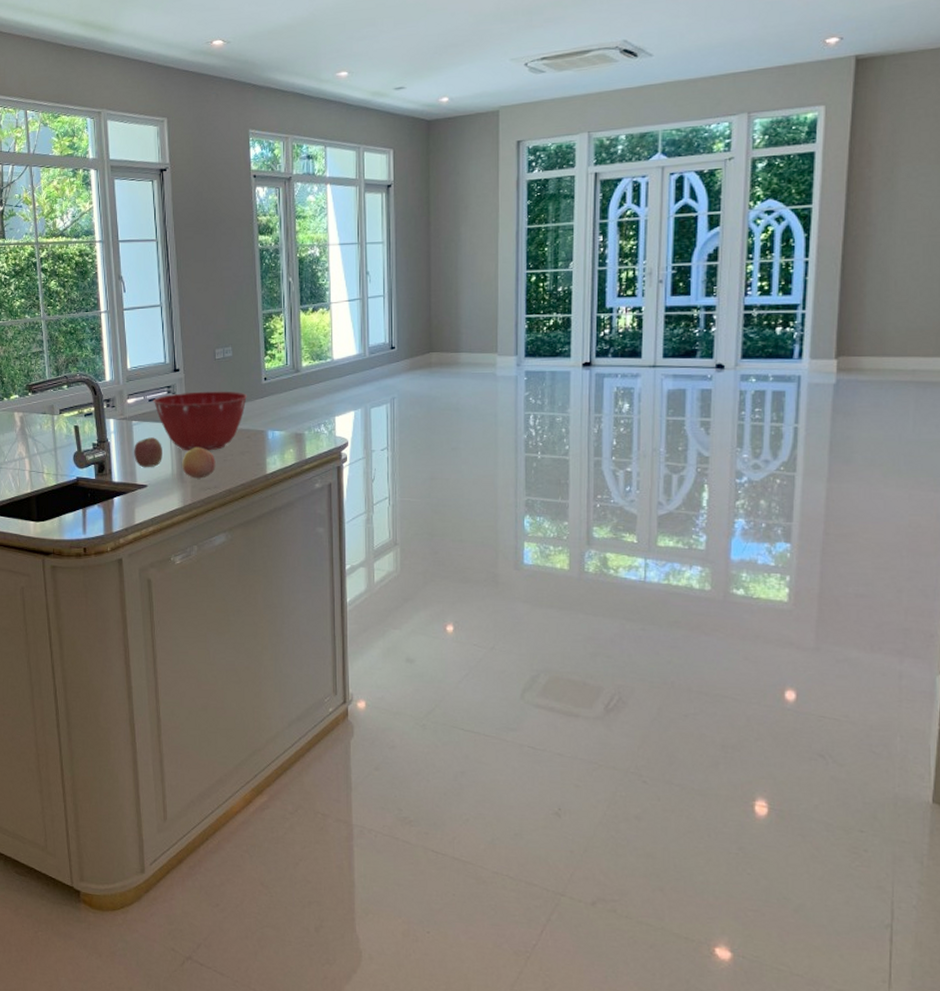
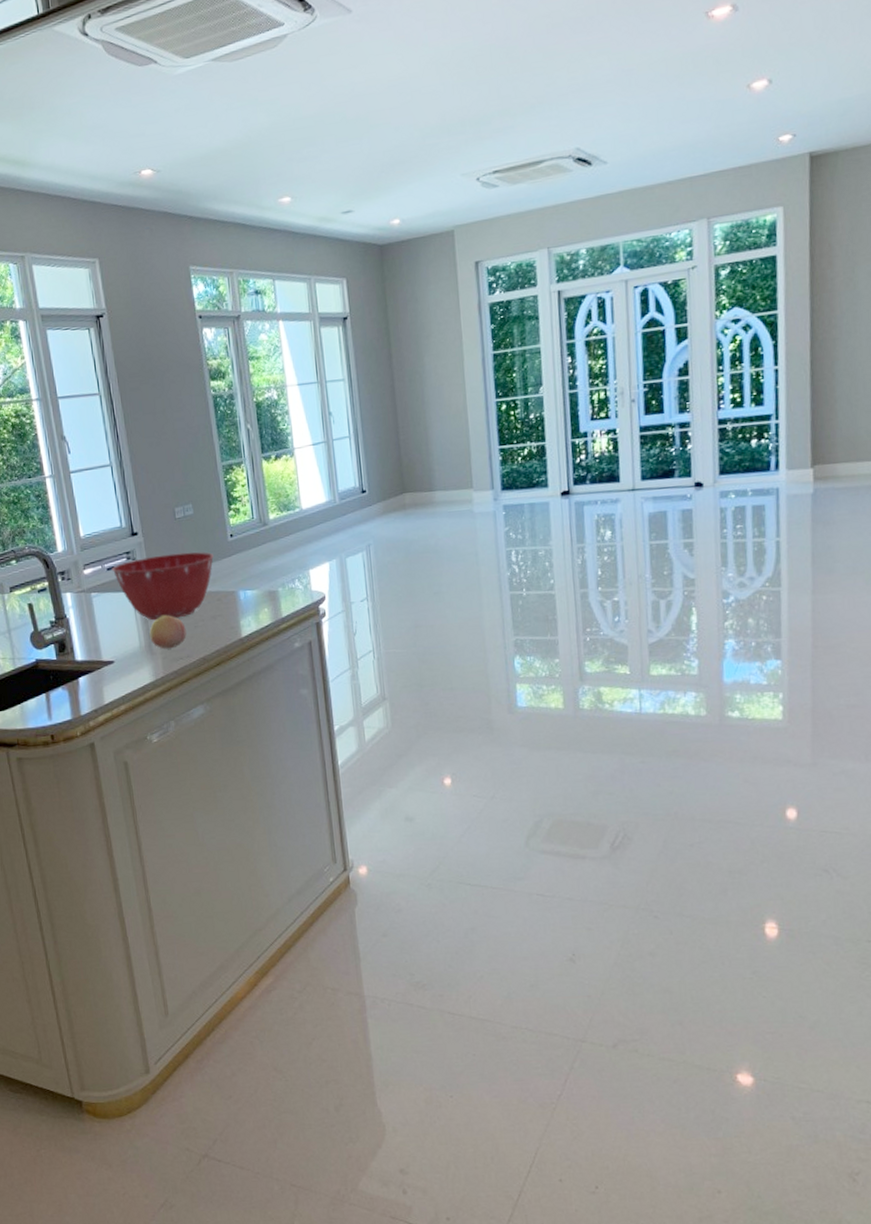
apple: present [134,437,162,468] -> none [95,609,128,643]

